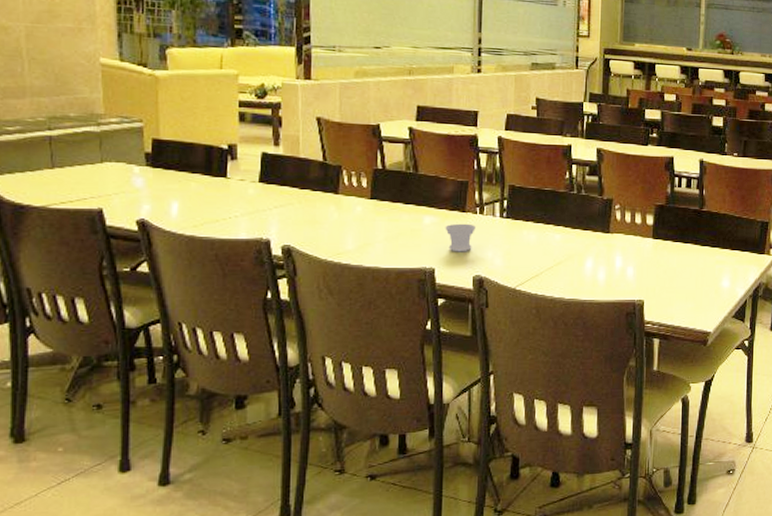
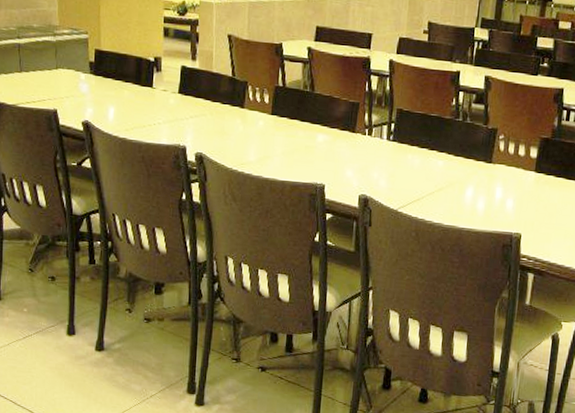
cup: present [445,223,476,252] -> none [336,143,364,171]

